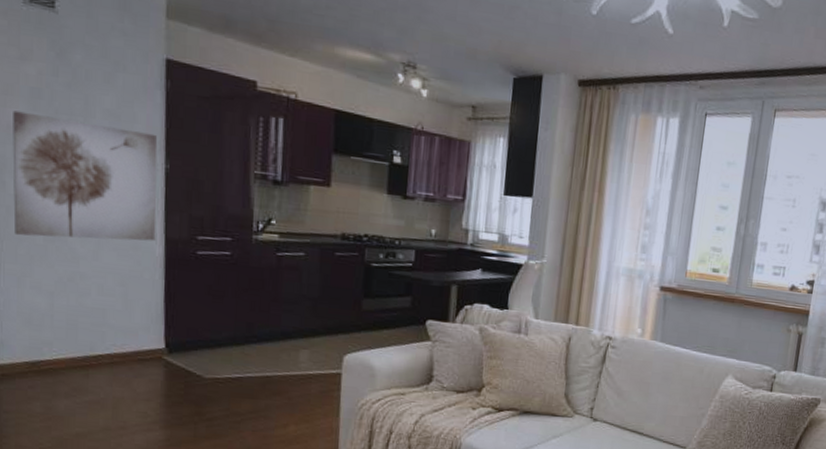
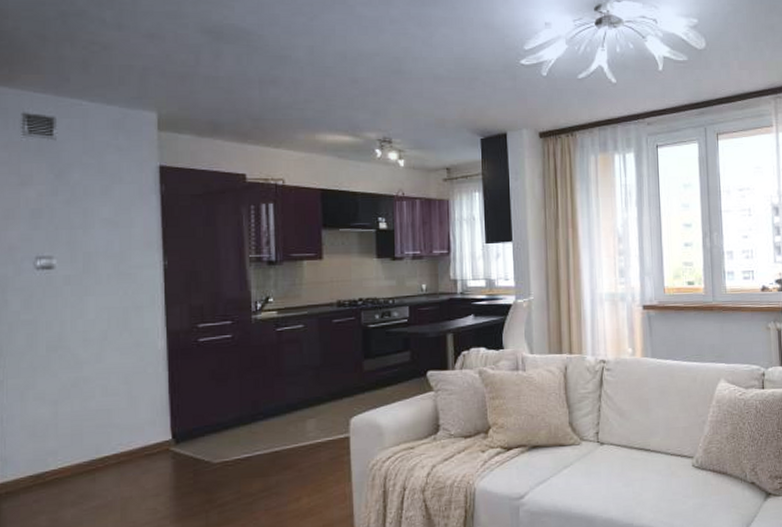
wall art: present [12,110,158,242] -> none [14,232,157,350]

